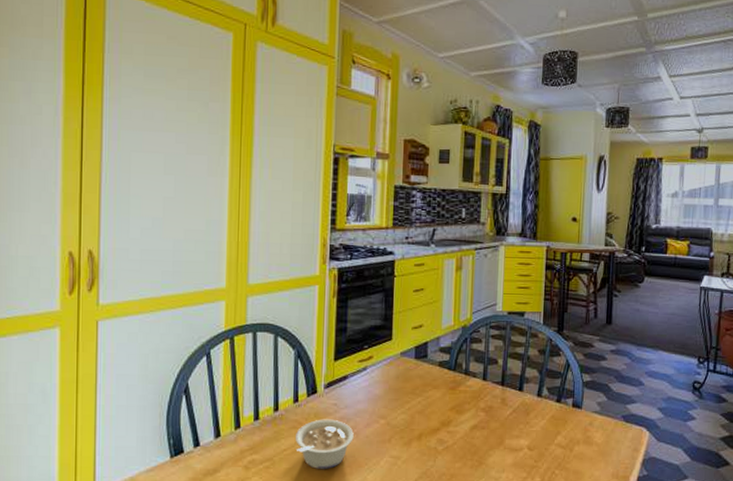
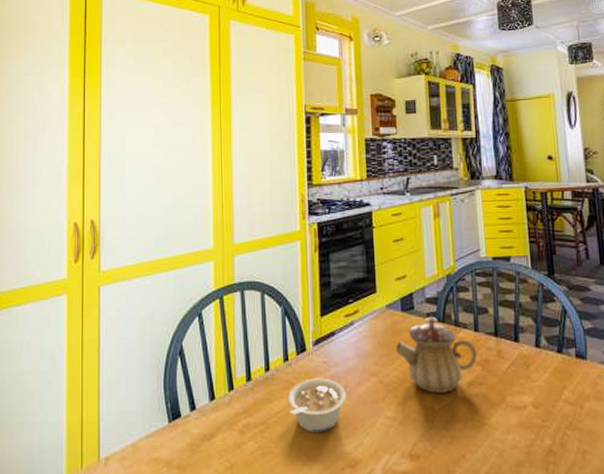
teapot: none [406,364,483,435] -> present [396,316,478,393]

